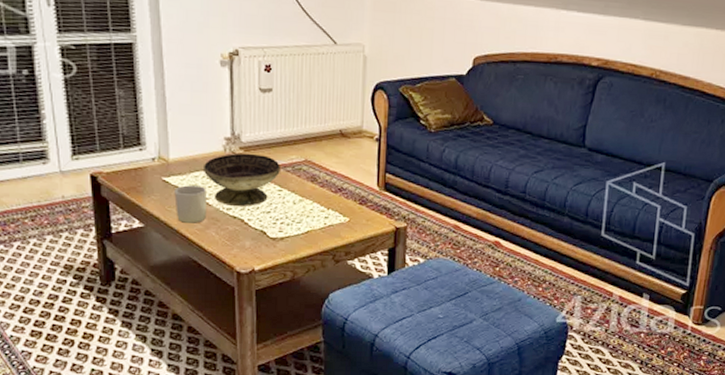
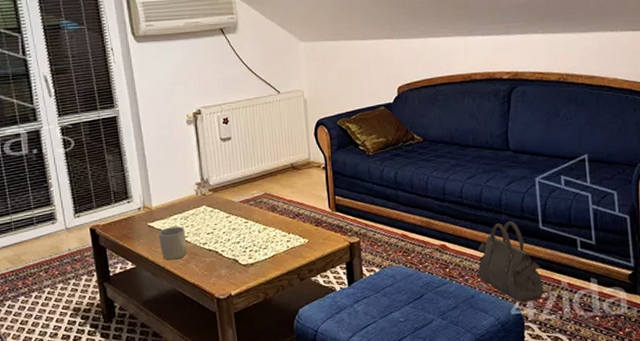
decorative bowl: present [202,153,282,206] -> none [180,193,246,241]
shoulder bag: none [529,225,595,311] -> present [477,221,544,302]

